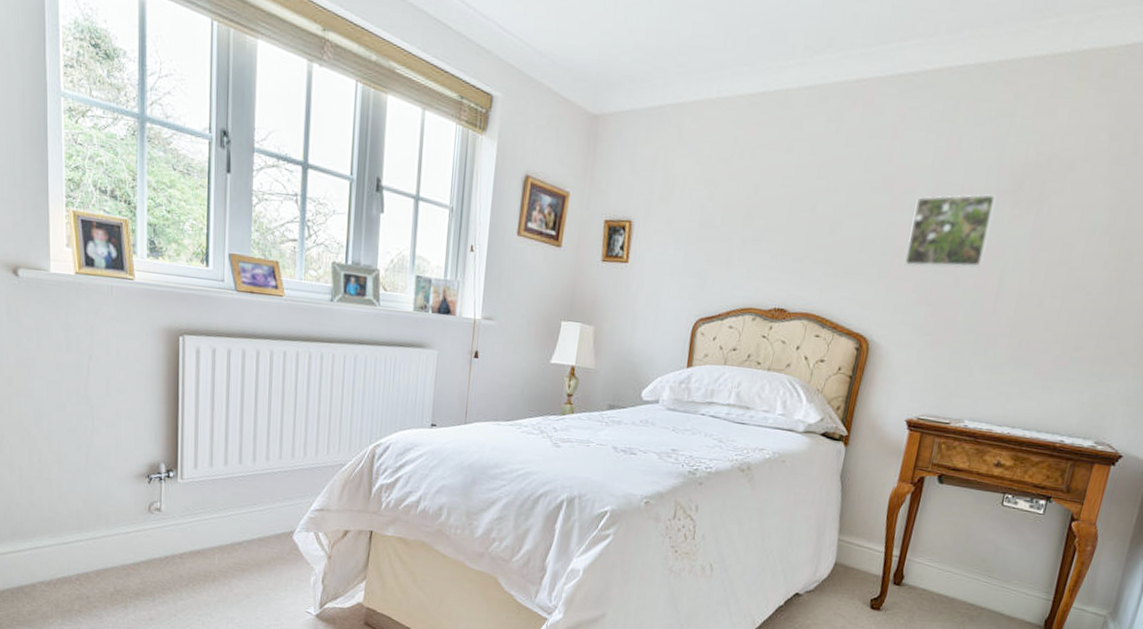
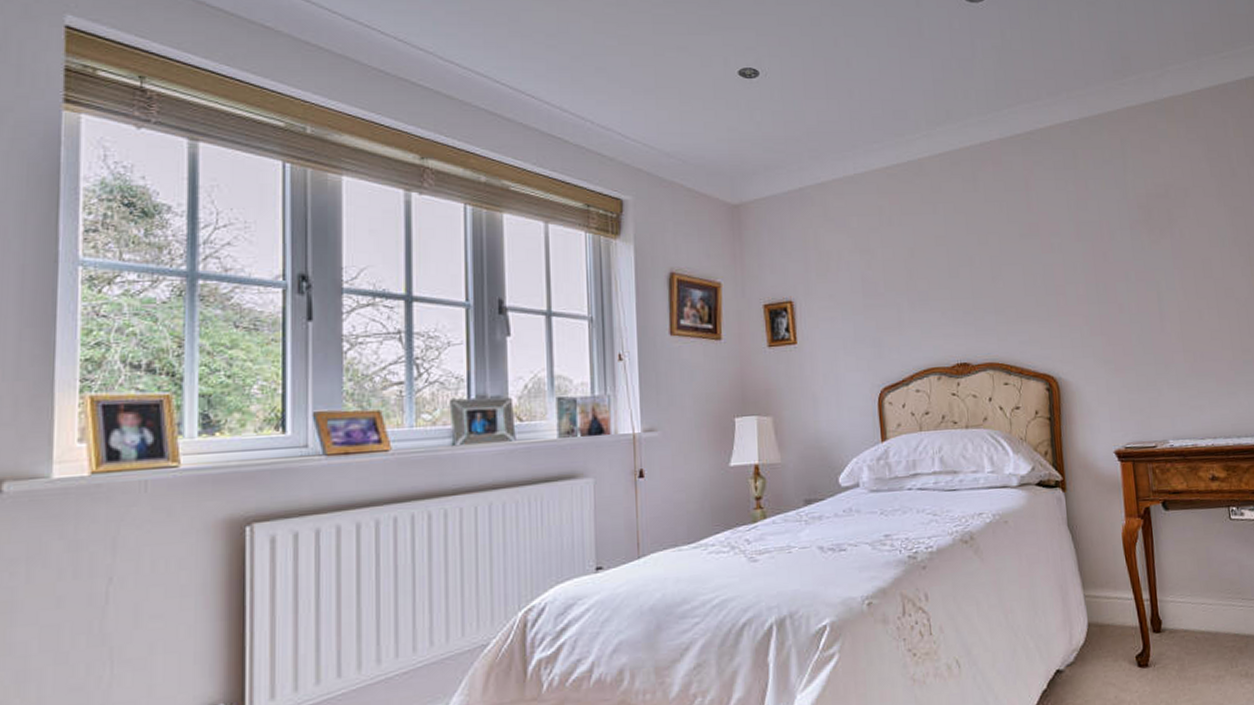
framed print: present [904,193,997,268] -> none [1063,225,1139,303]

